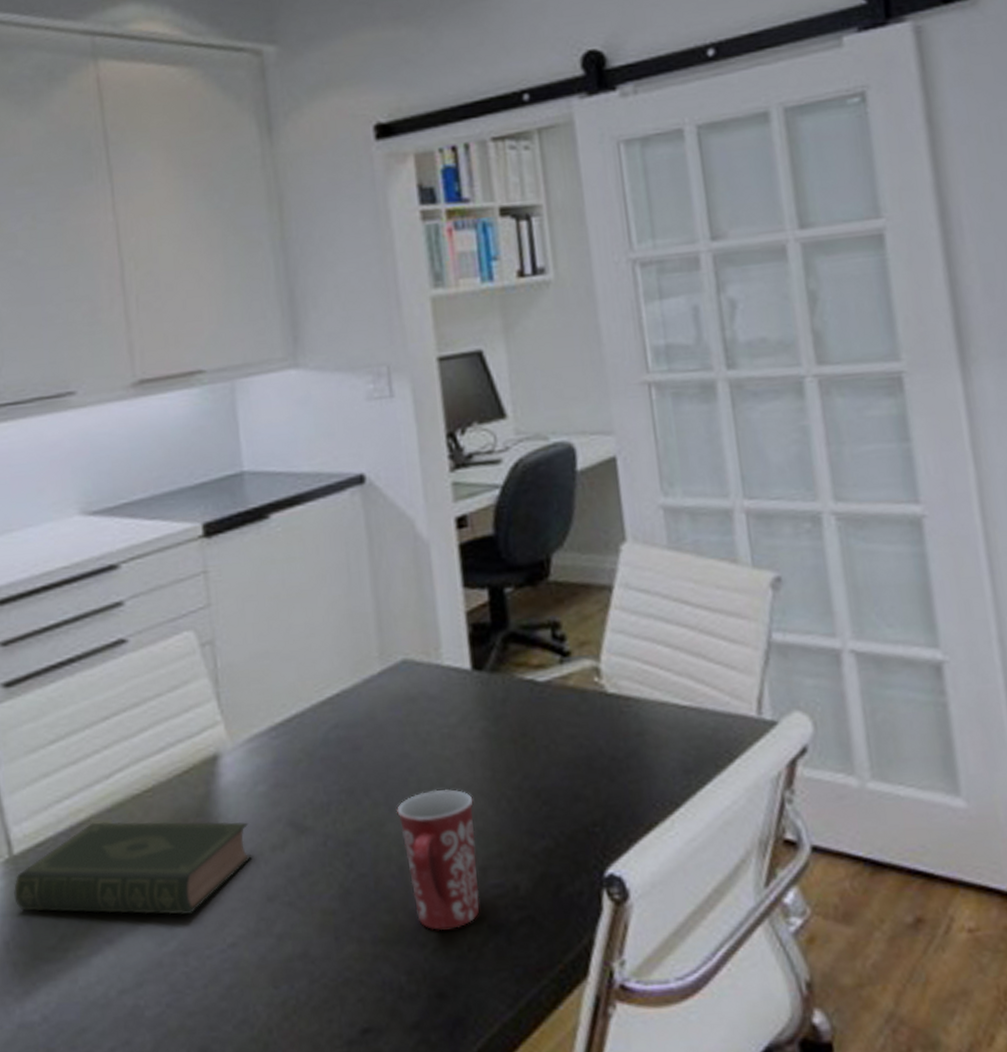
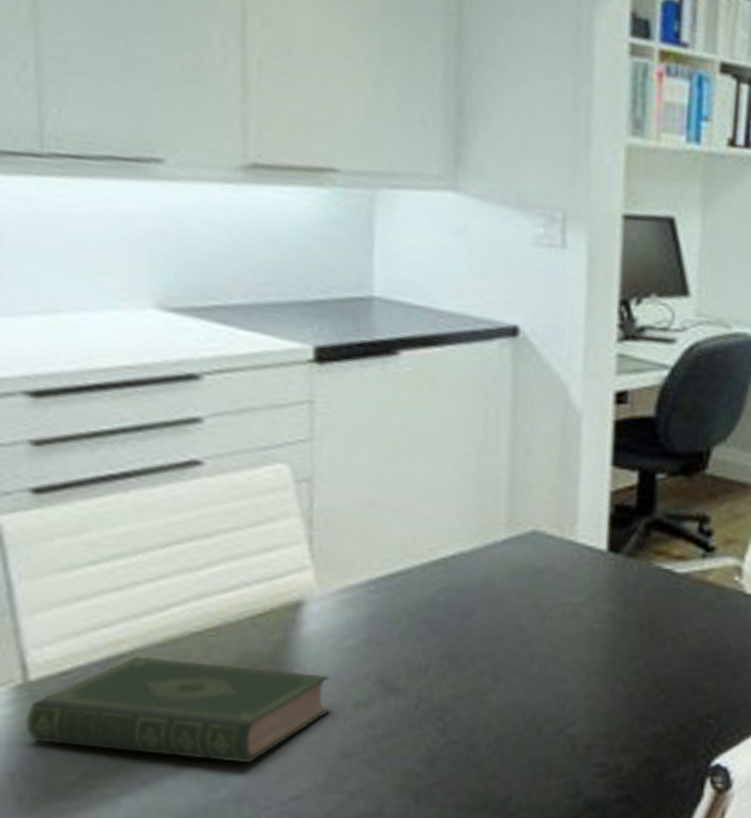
mug: present [397,789,480,930] -> none [503,665,588,801]

